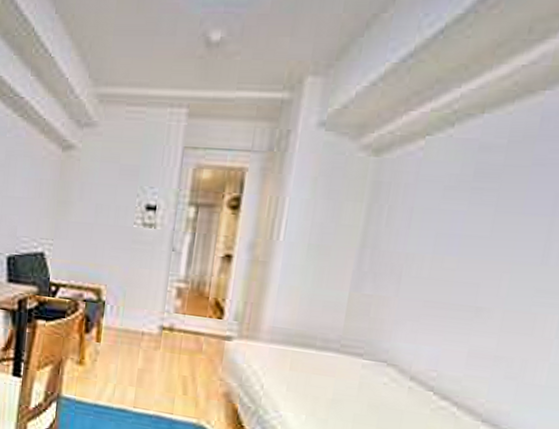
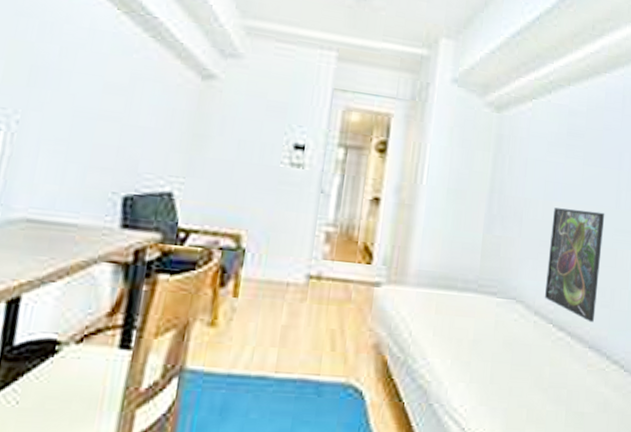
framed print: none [424,264,523,395] -> present [544,207,605,323]

